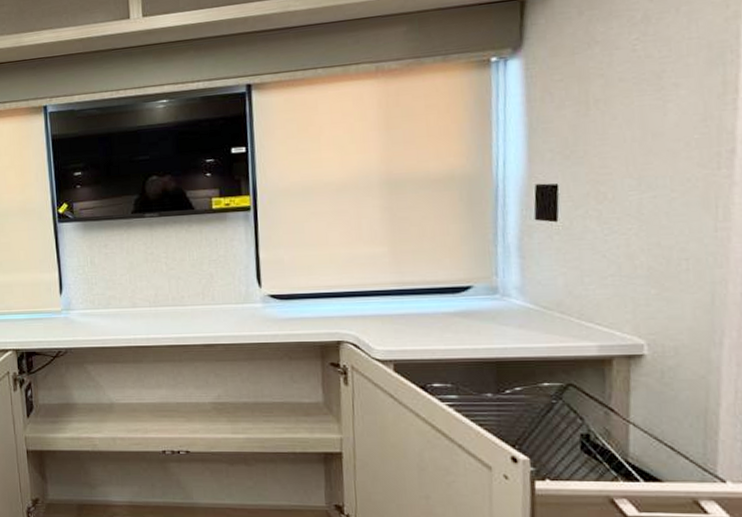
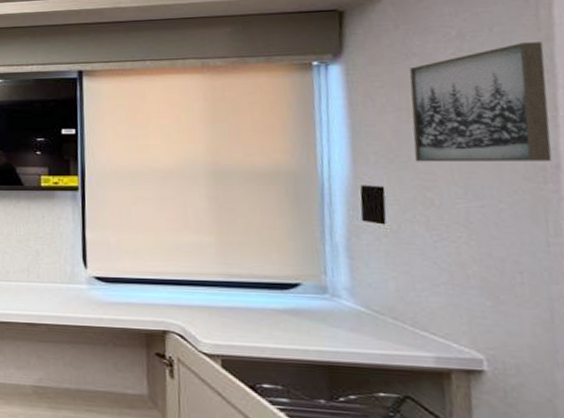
wall art: none [590,20,730,156] -> present [409,42,552,162]

